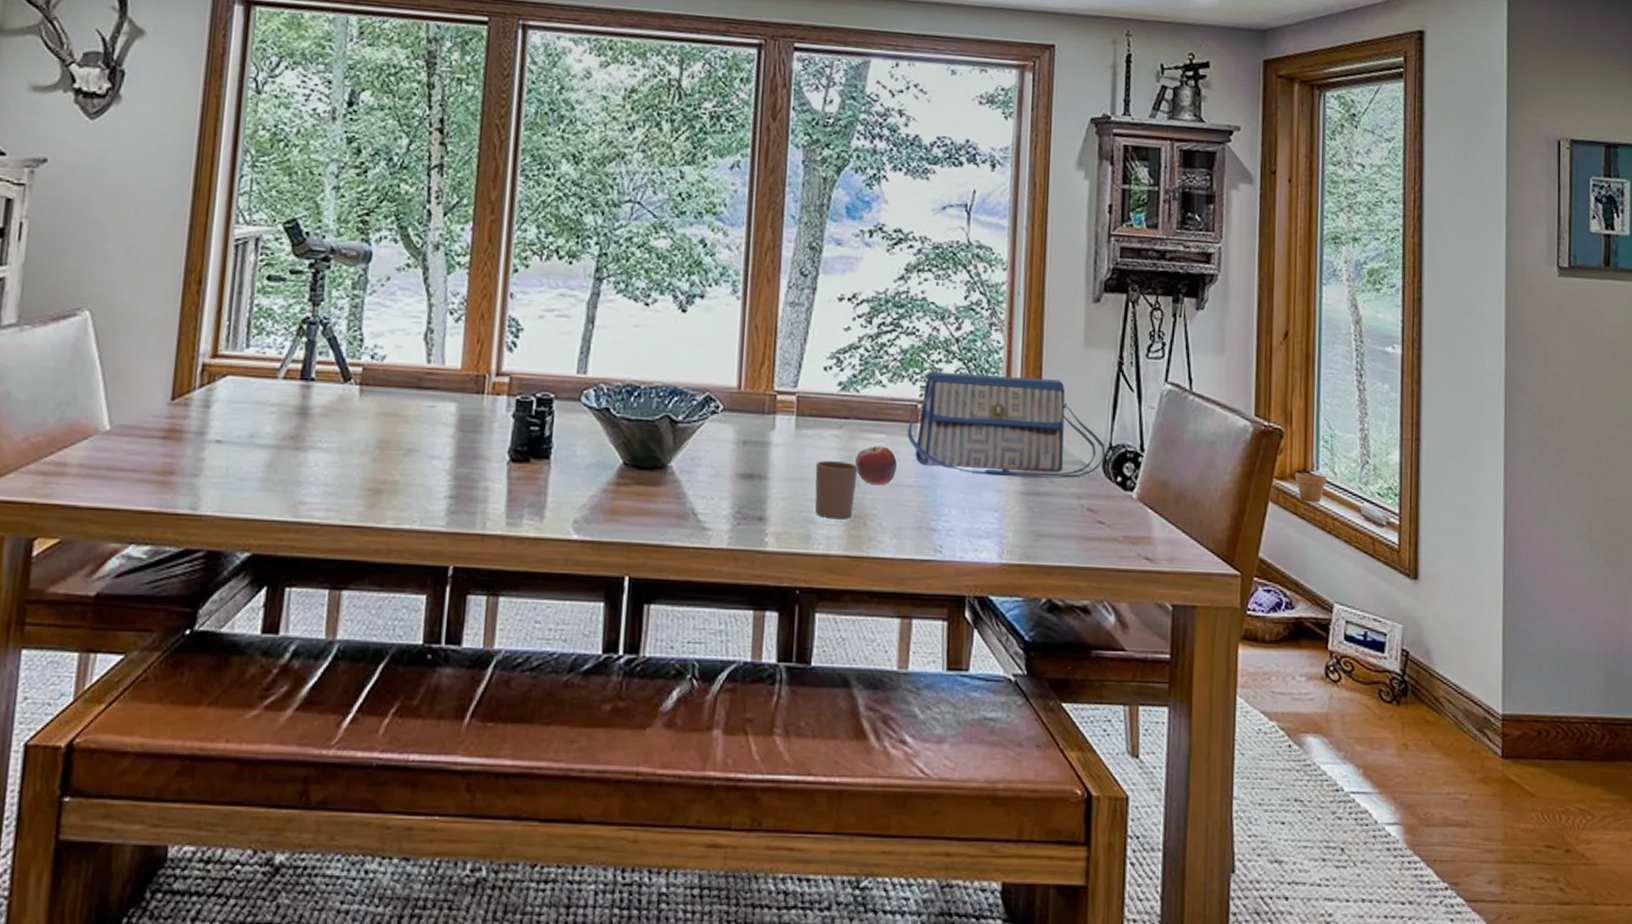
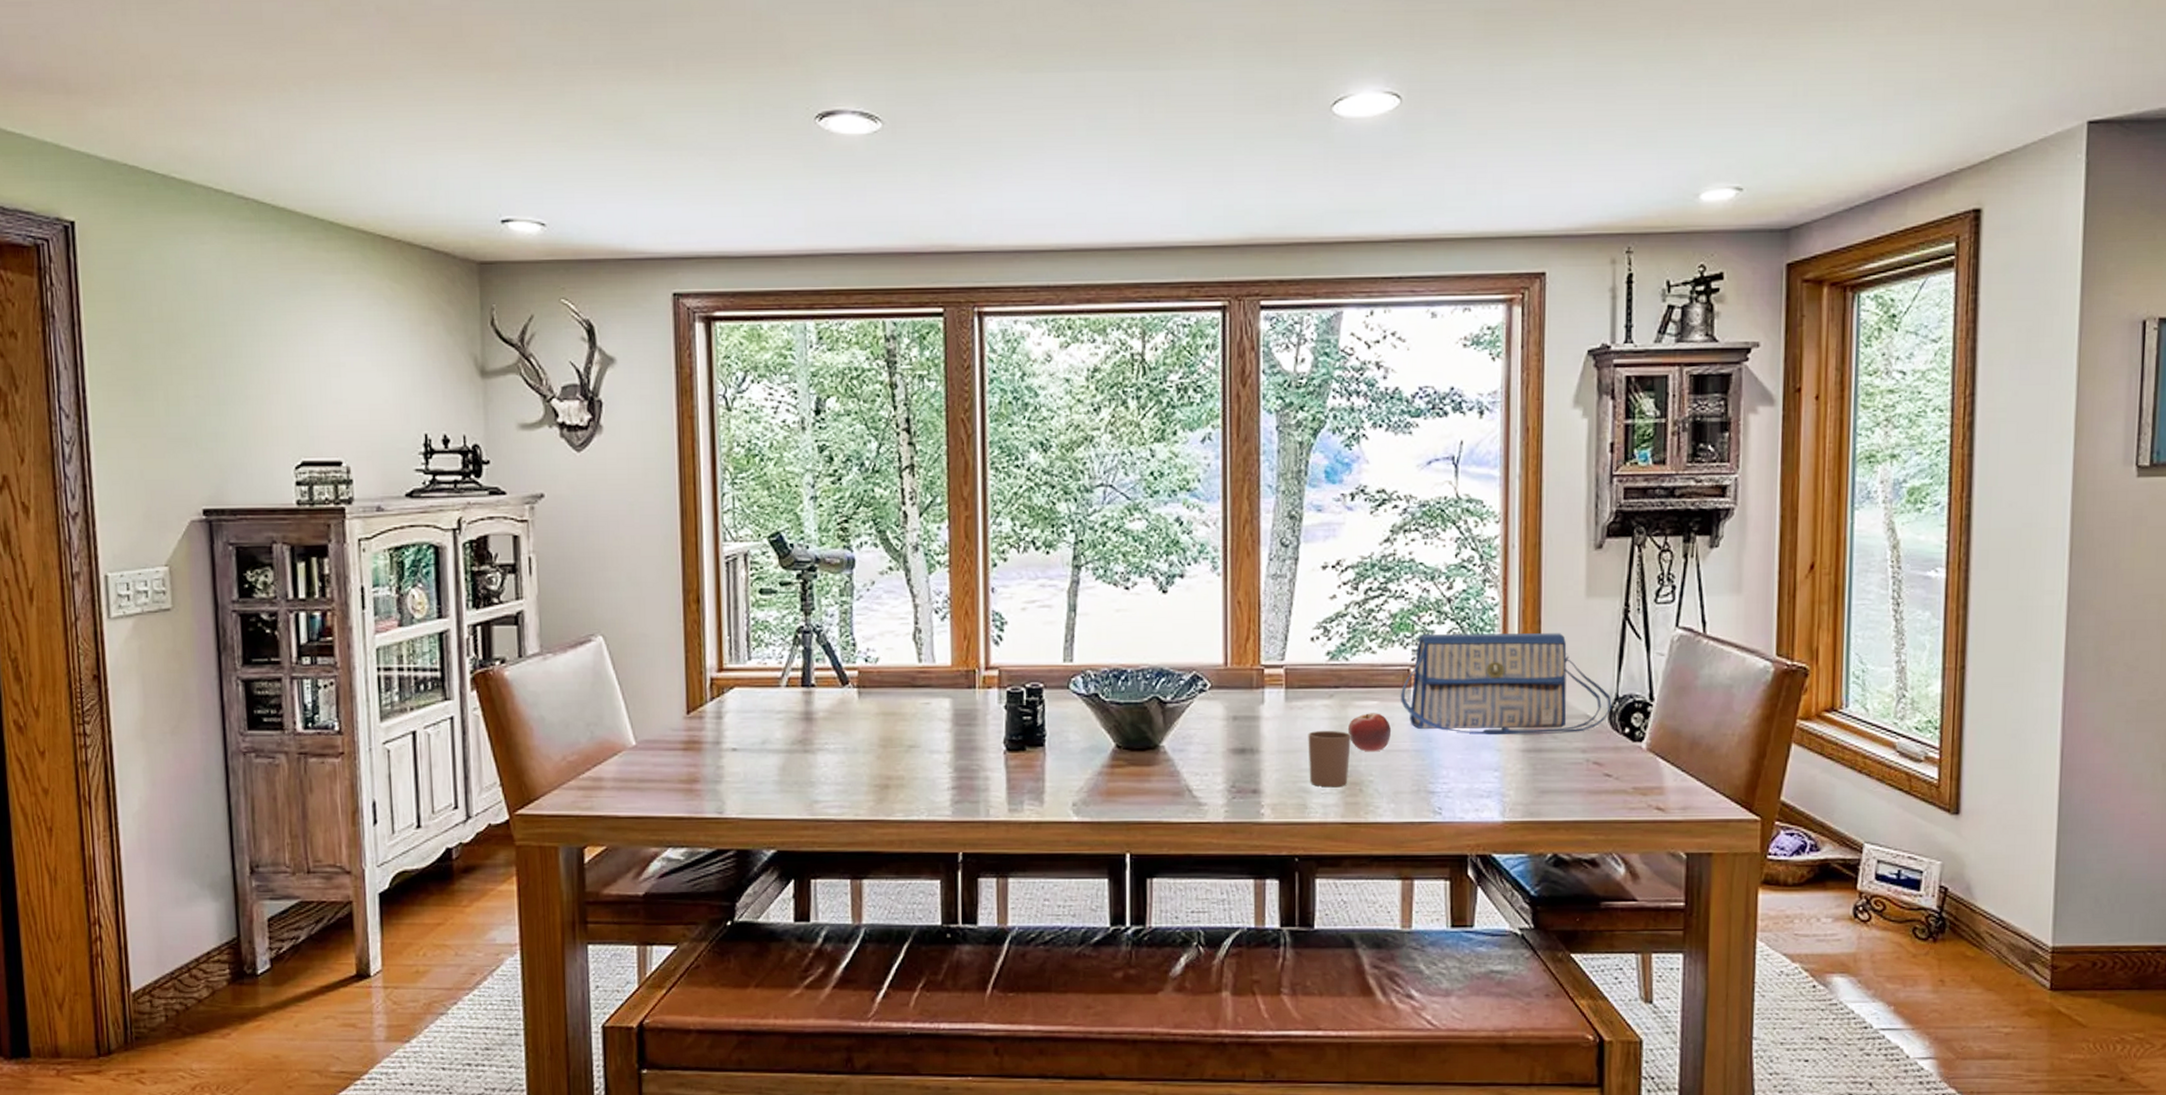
flower pot: present [1295,473,1327,503] -> none [1822,711,1858,742]

